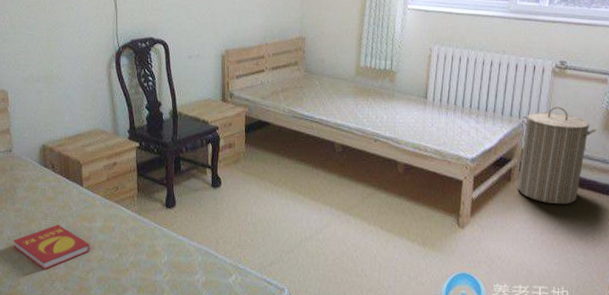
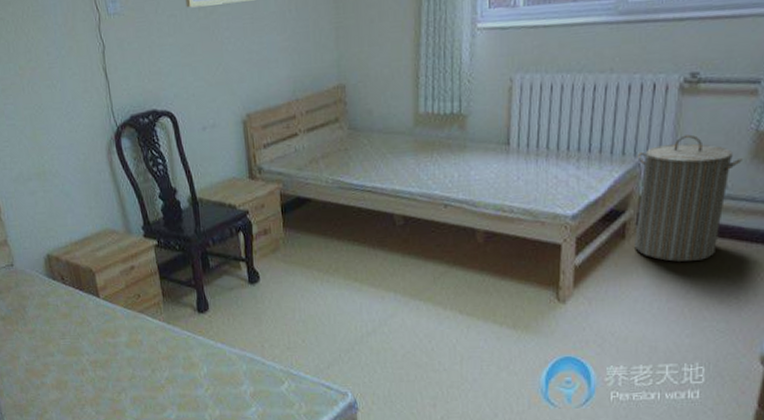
book: present [13,225,90,270] -> none [32,343,118,395]

